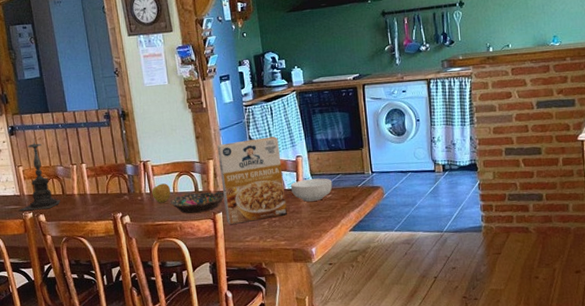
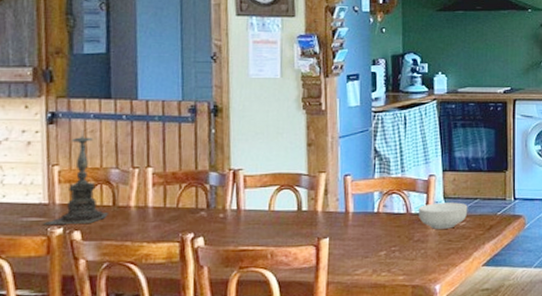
apple: present [151,183,171,203] -> none [239,198,266,223]
bowl: present [170,191,225,214] -> none [262,211,335,238]
cereal box: present [217,136,287,224] -> none [332,150,411,253]

